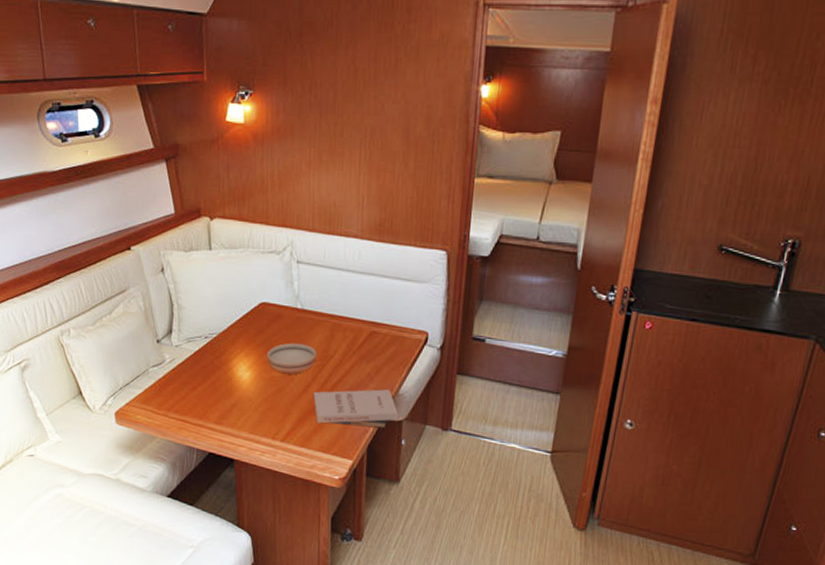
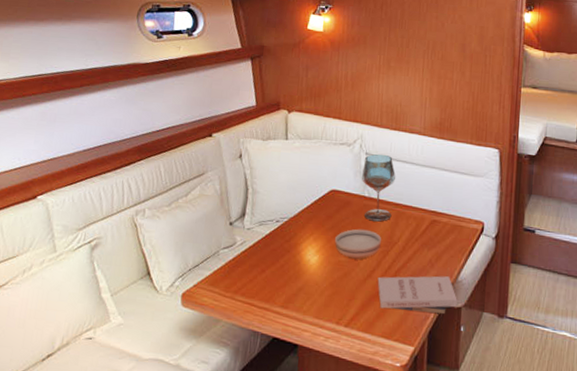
wine glass: none [292,261,331,335] -> present [361,153,396,222]

